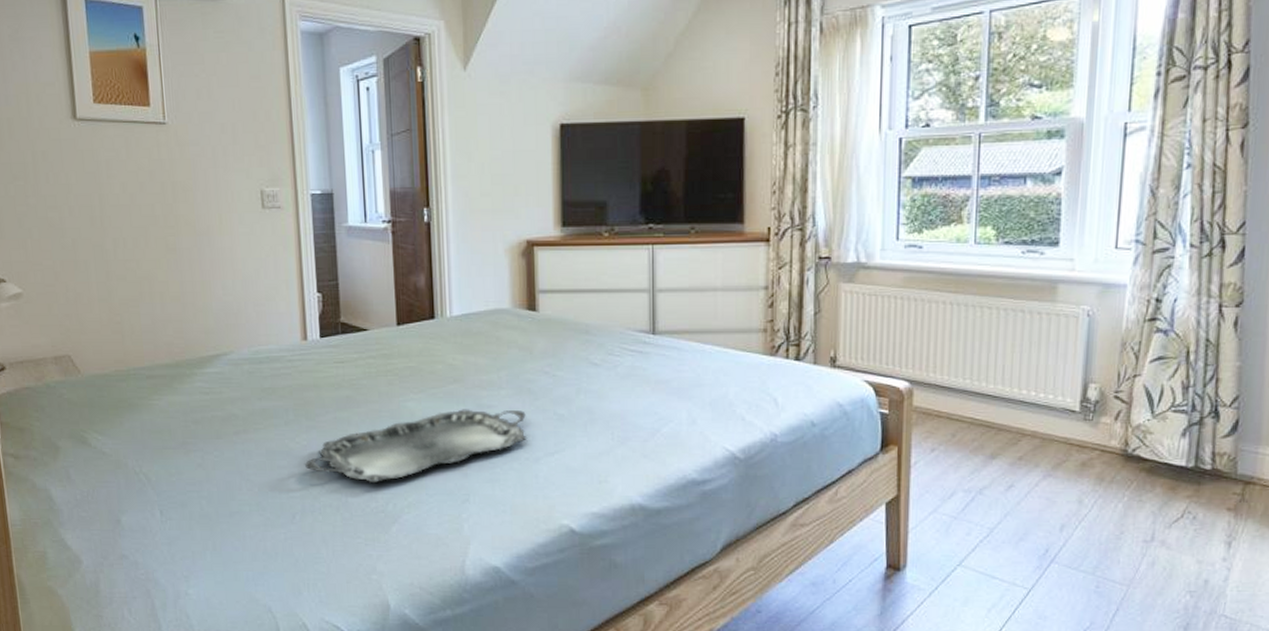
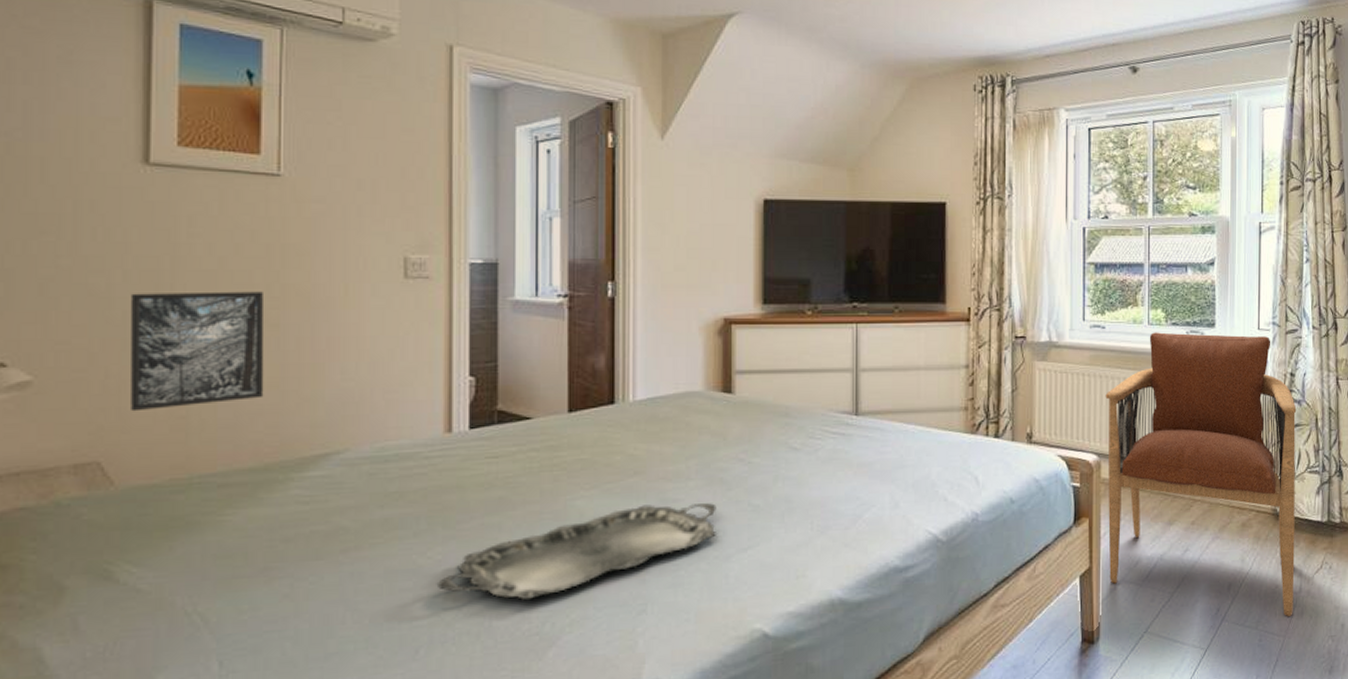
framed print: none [75,222,171,318] -> present [129,291,265,412]
armchair: none [919,252,1162,565] -> present [1105,332,1297,616]

